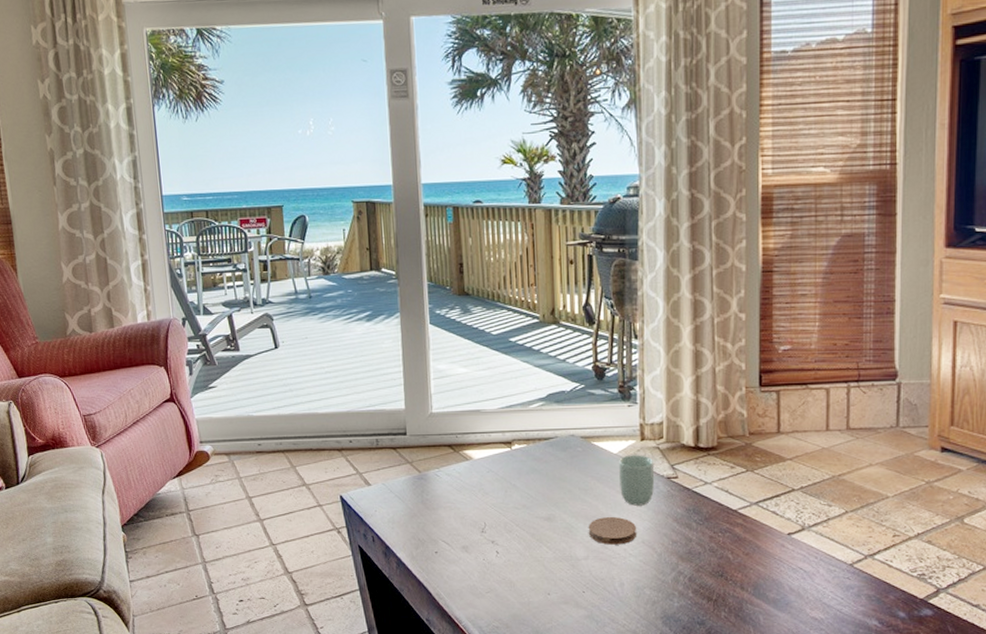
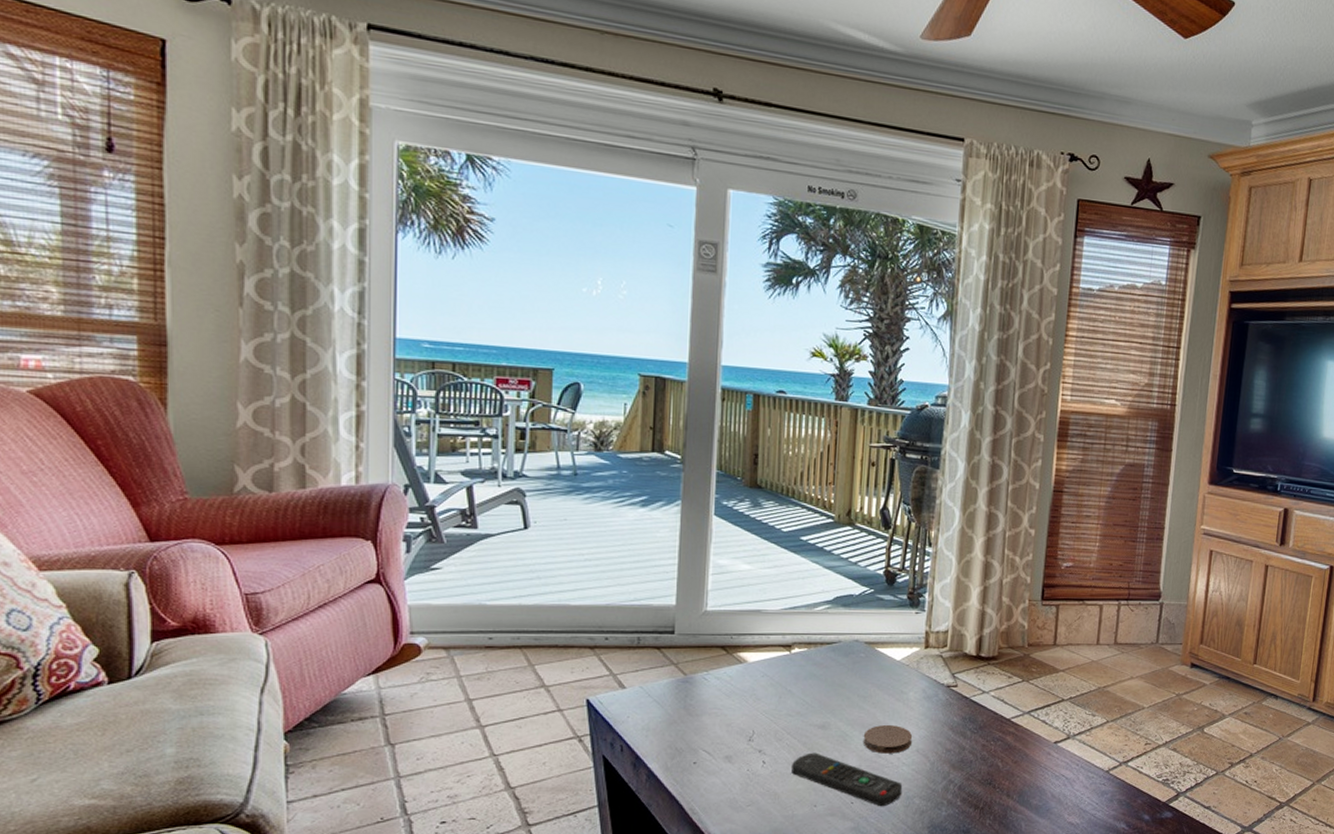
remote control: none [523,543,632,597] -> present [792,753,903,807]
cup: present [619,455,655,506] -> none [899,662,936,714]

